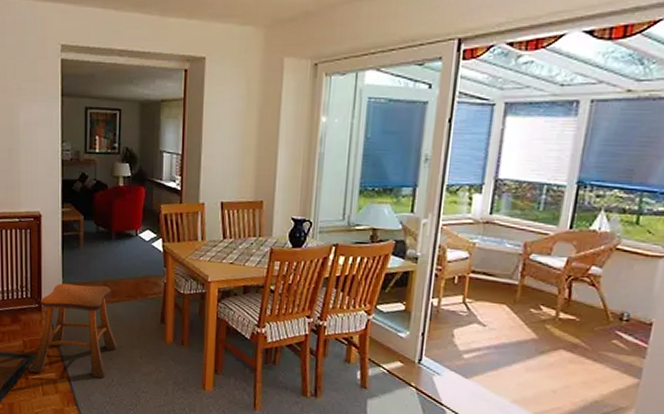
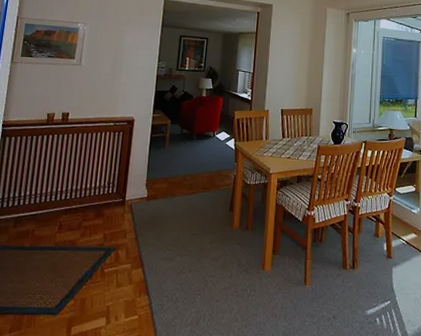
stool: present [29,283,119,379] -> none [106,178,192,266]

